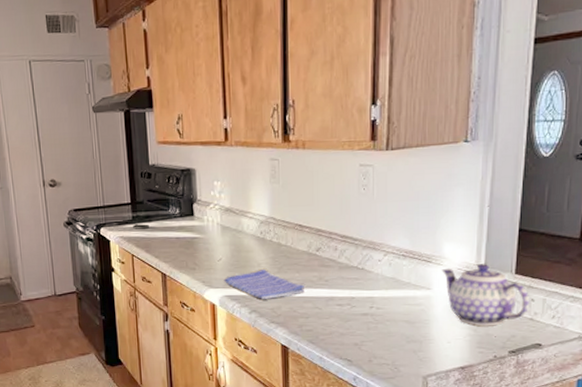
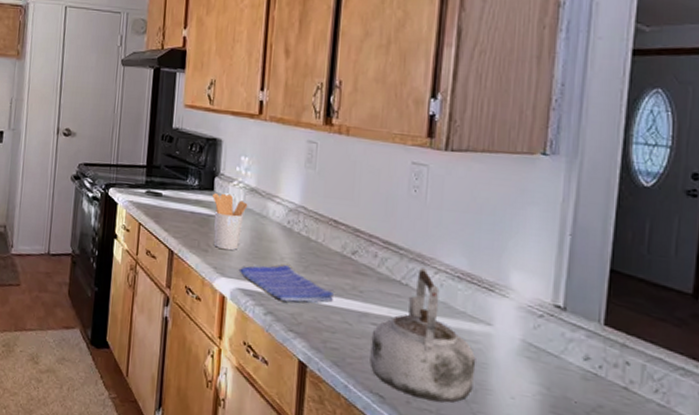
utensil holder: none [193,216,225,266] -> present [213,193,248,251]
kettle: none [338,252,420,356] -> present [370,266,476,403]
teapot: present [441,263,530,327] -> none [507,302,624,388]

